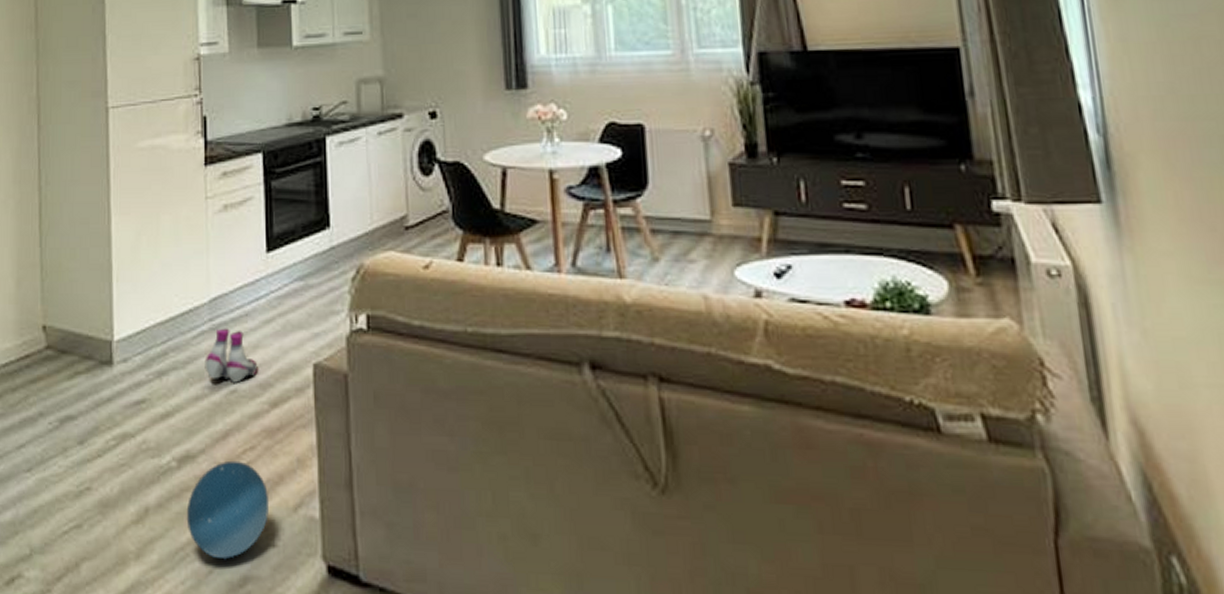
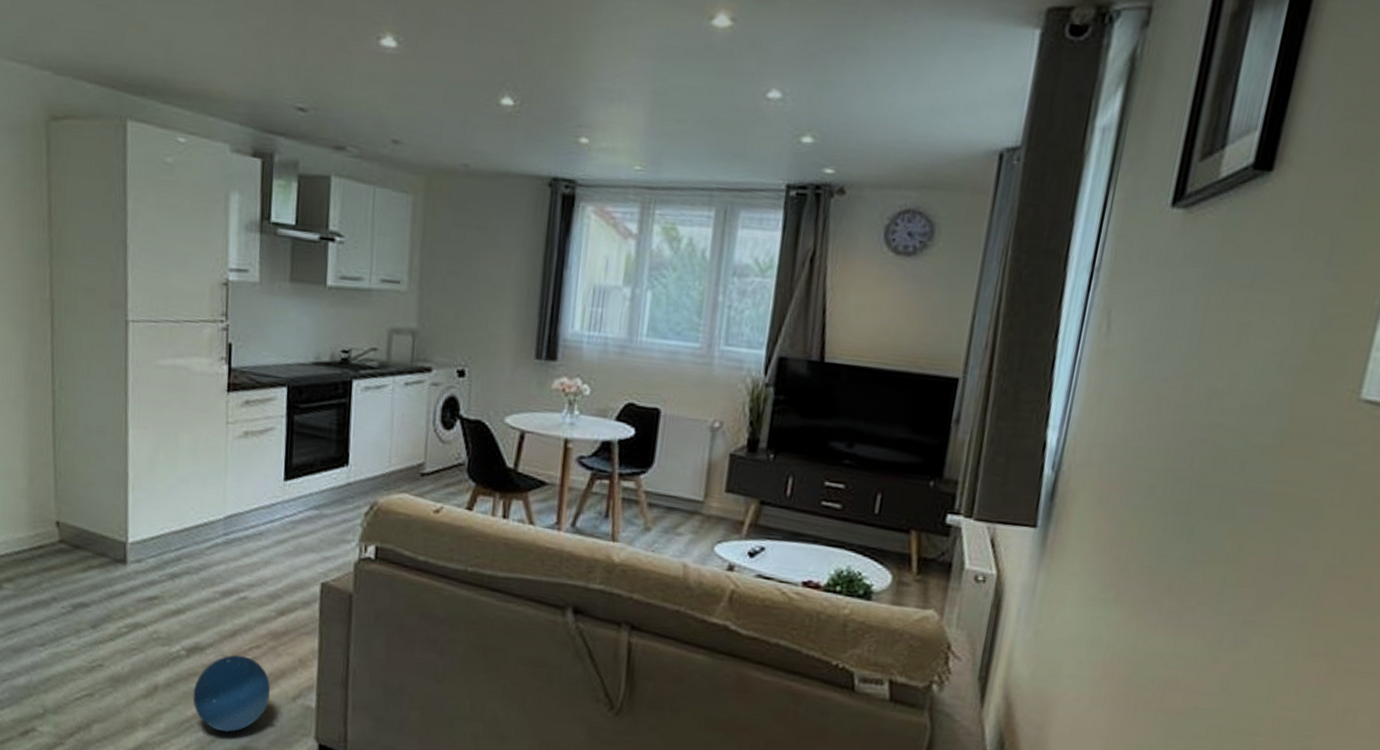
boots: present [204,328,258,383] -> none [217,543,268,592]

